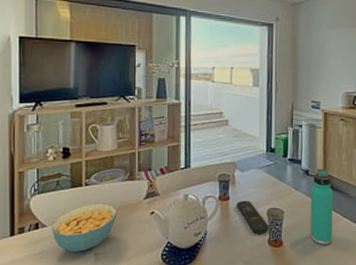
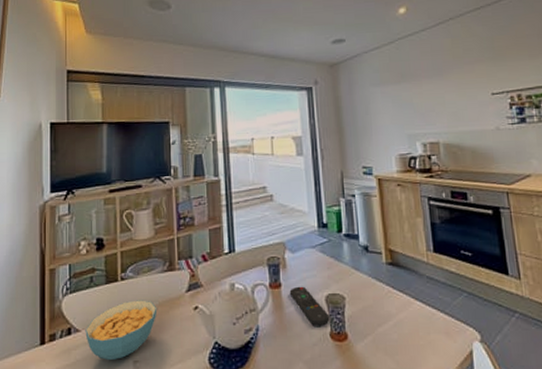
thermos bottle: present [310,169,334,245] -> none [373,243,405,336]

